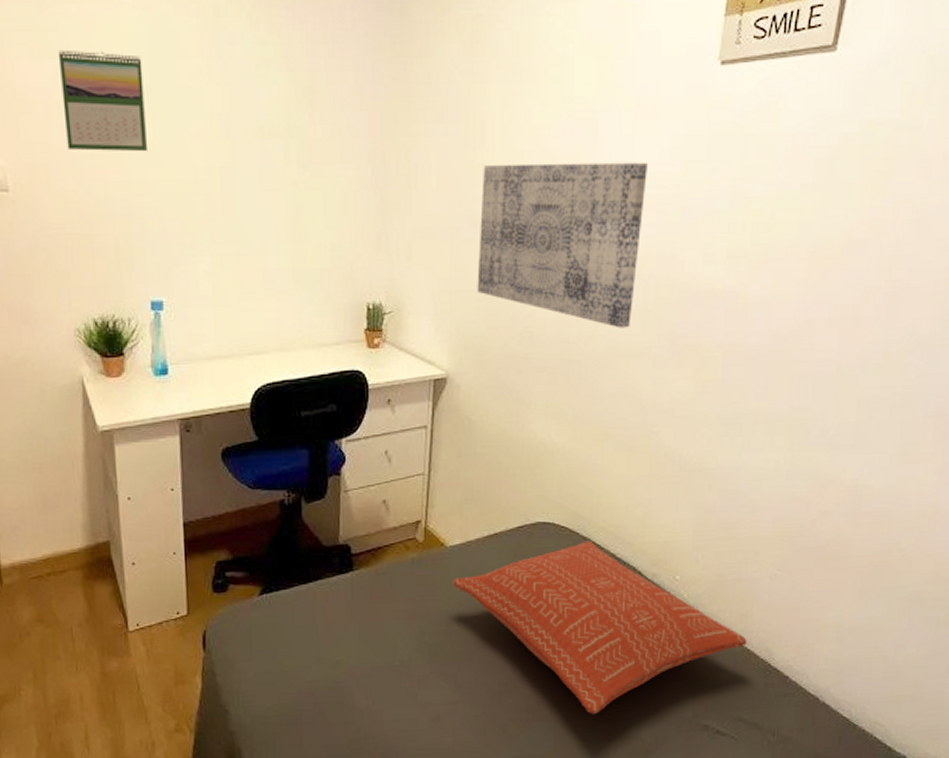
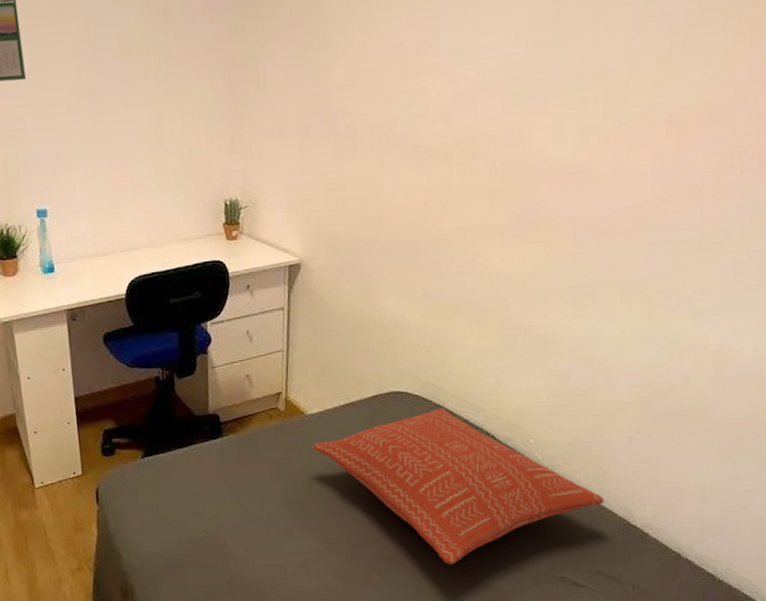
wall art: present [477,162,647,328] -> none [326,46,492,209]

